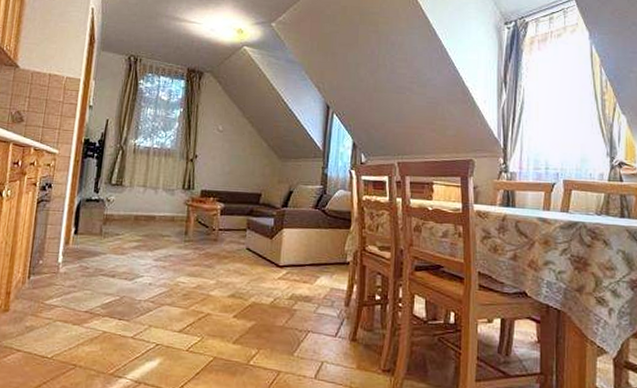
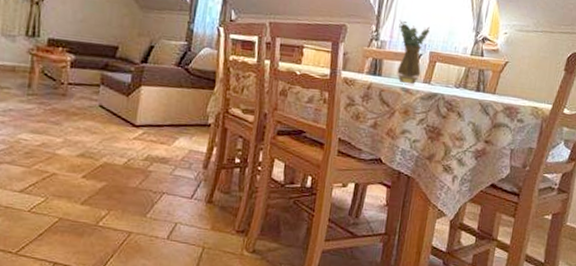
vase: none [527,151,560,214] -> present [397,20,430,85]

